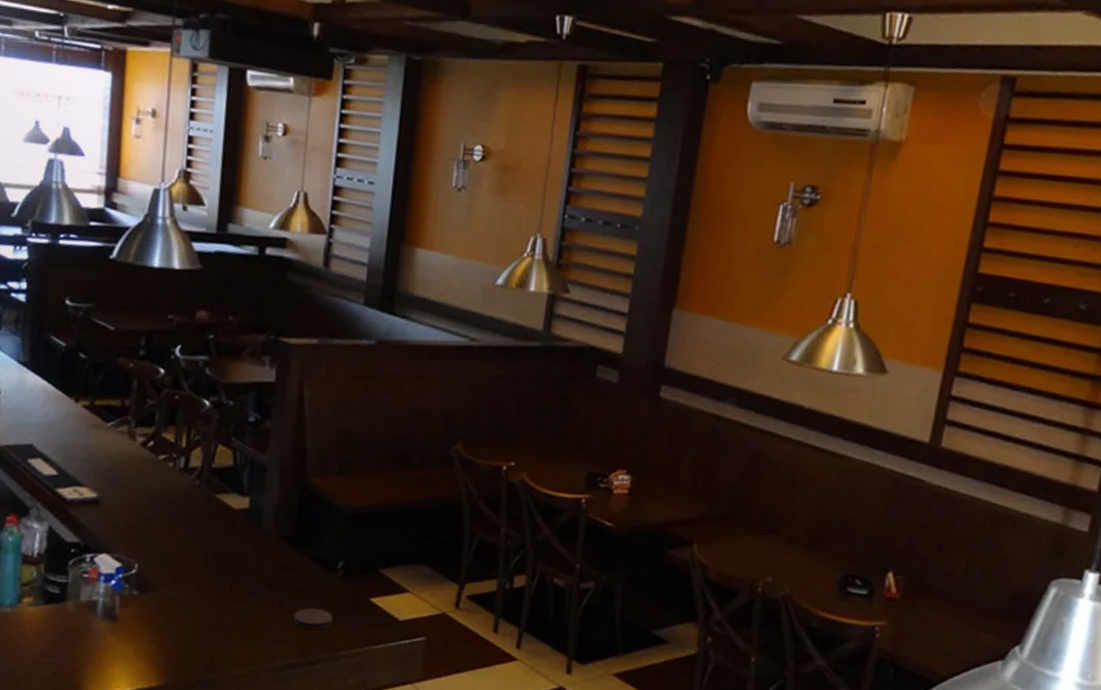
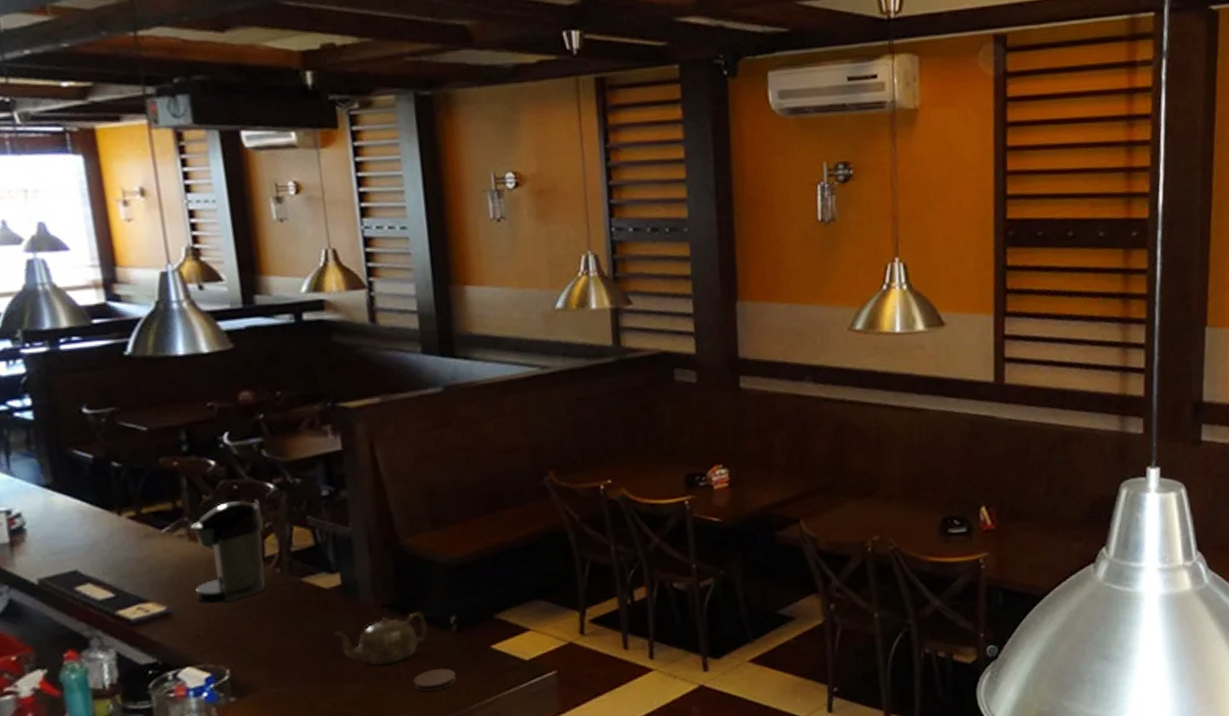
coffee maker: none [124,409,194,503] -> present [191,500,265,603]
teapot: none [232,548,317,594] -> present [333,612,428,665]

